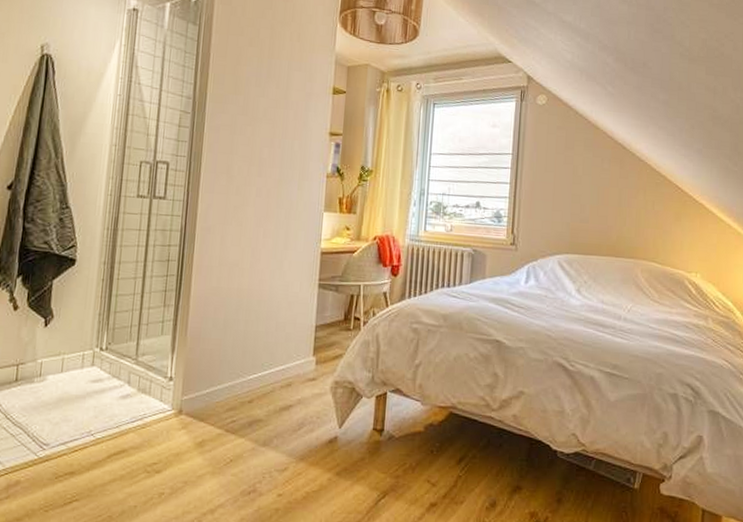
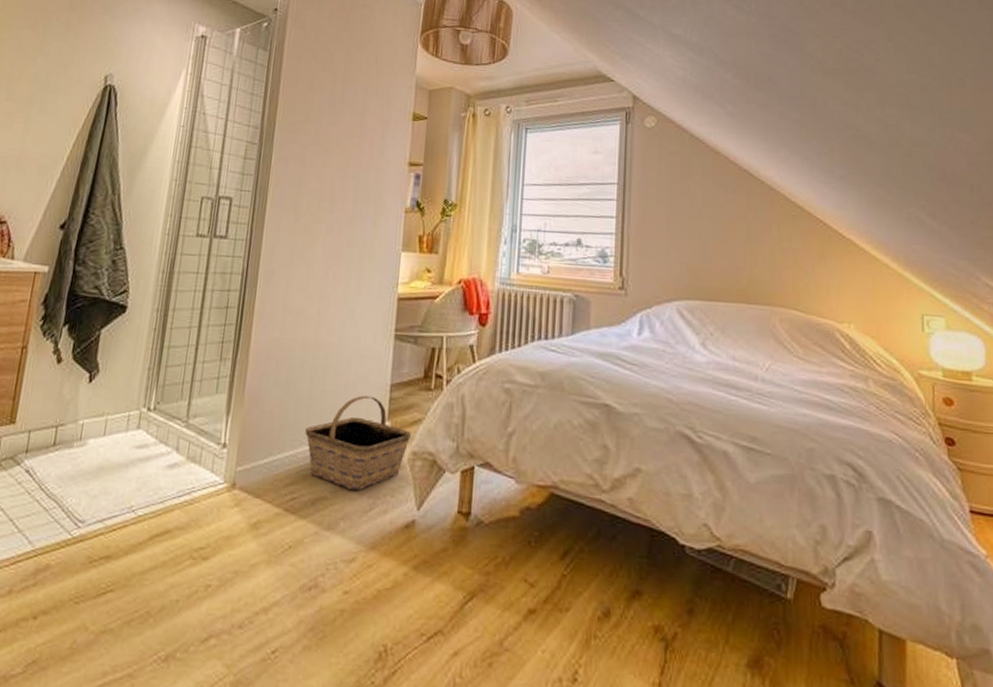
basket: none [242,335,334,413] -> present [305,395,412,490]

